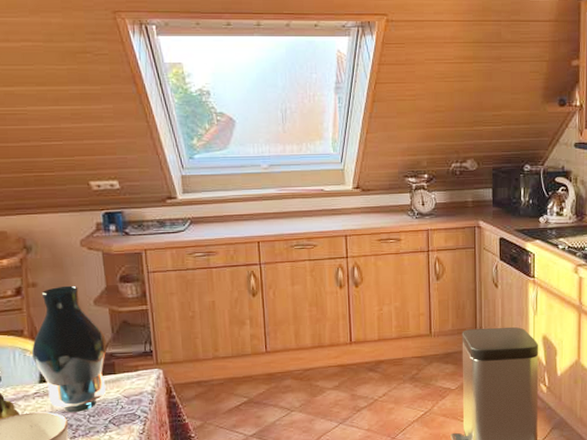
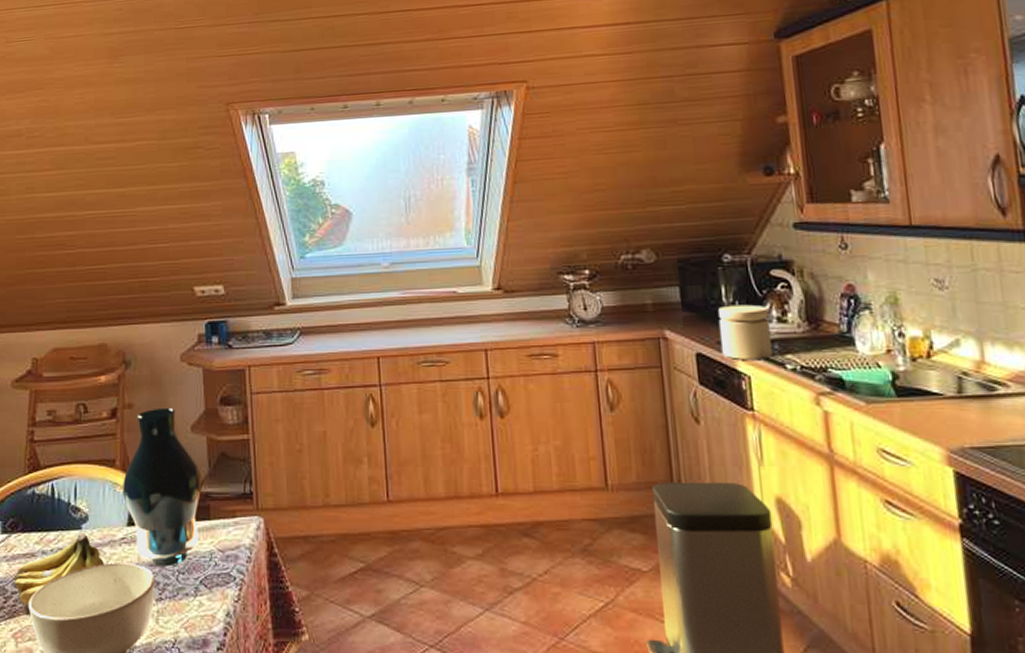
jar: none [517,202,551,242] -> present [718,304,773,360]

